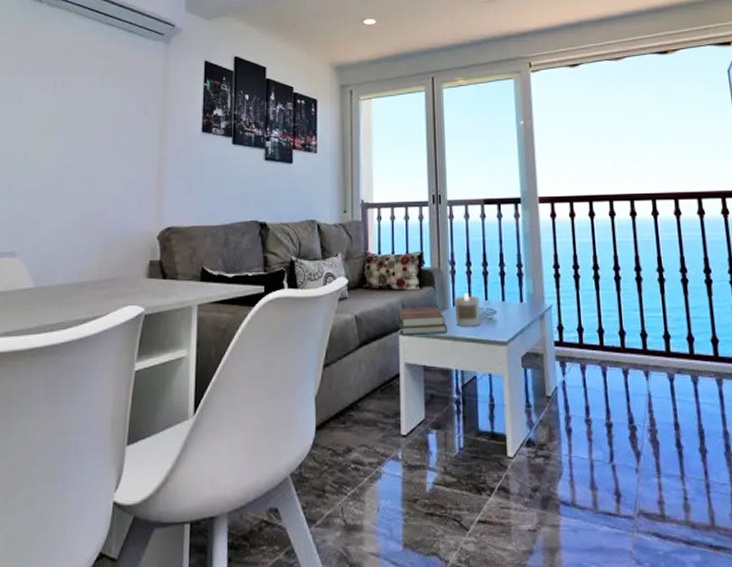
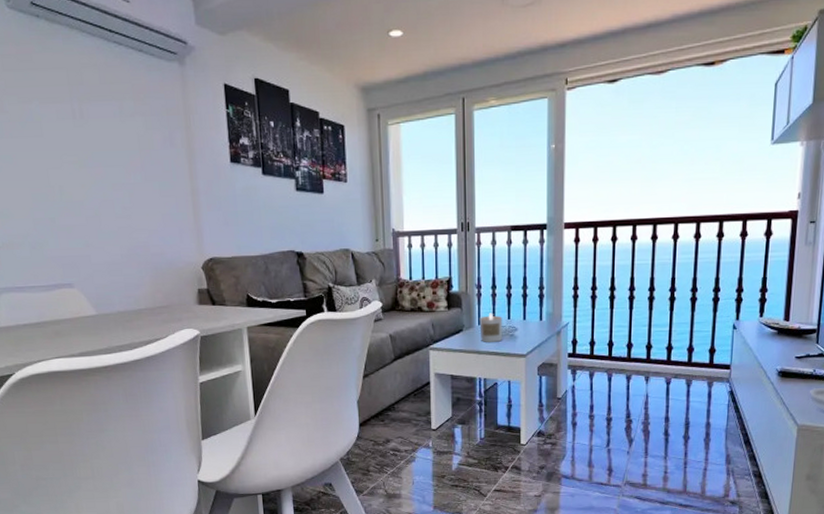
books: present [398,306,448,335] -> none [429,325,473,350]

